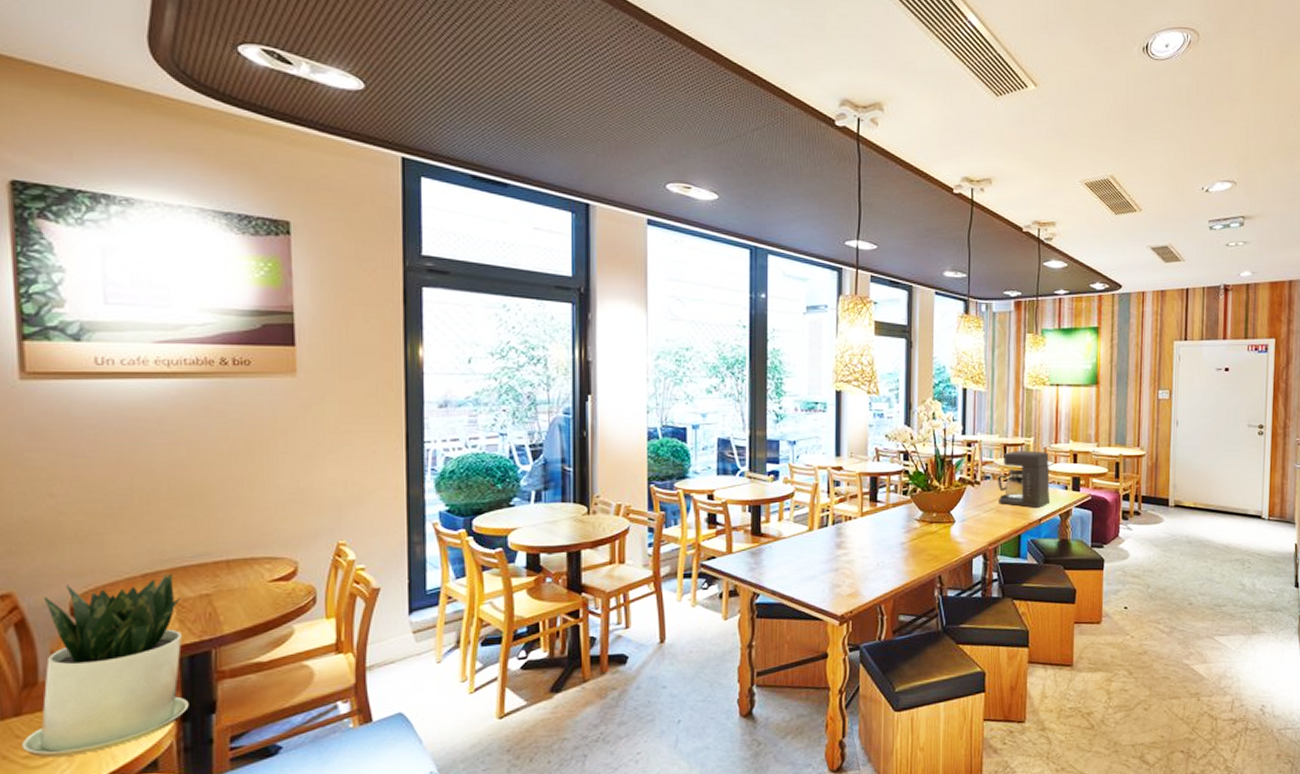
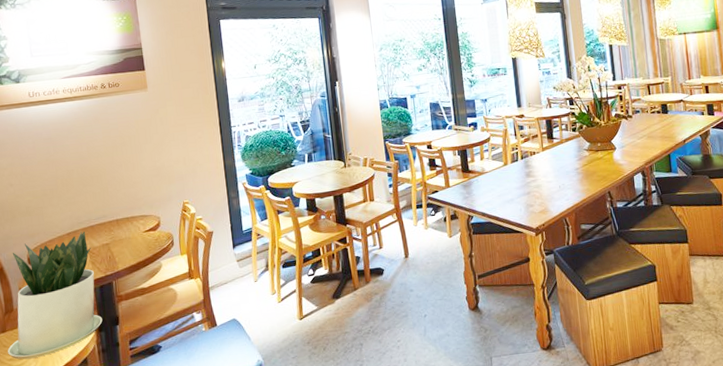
coffee maker: present [998,450,1050,508] -> none [646,87,690,133]

